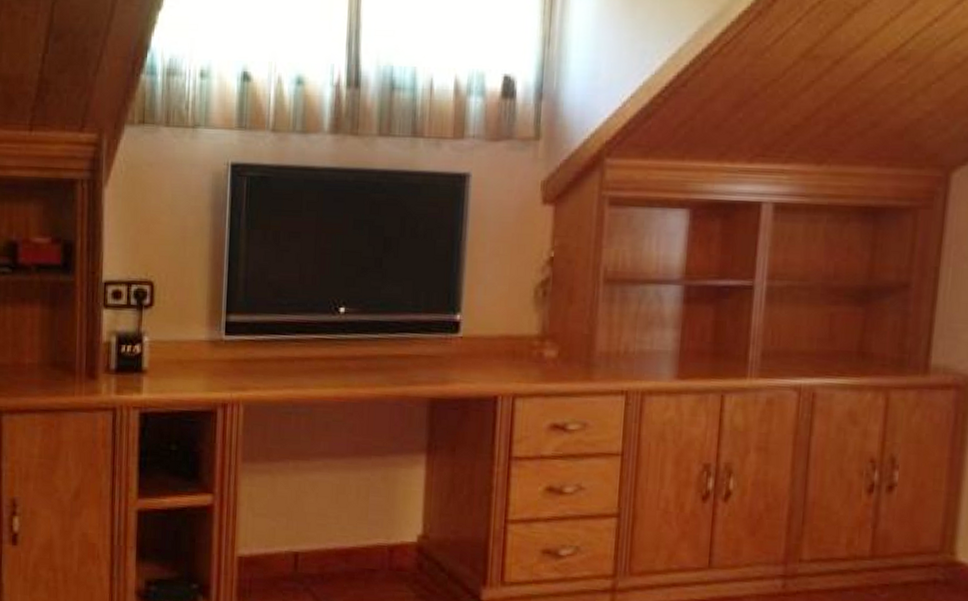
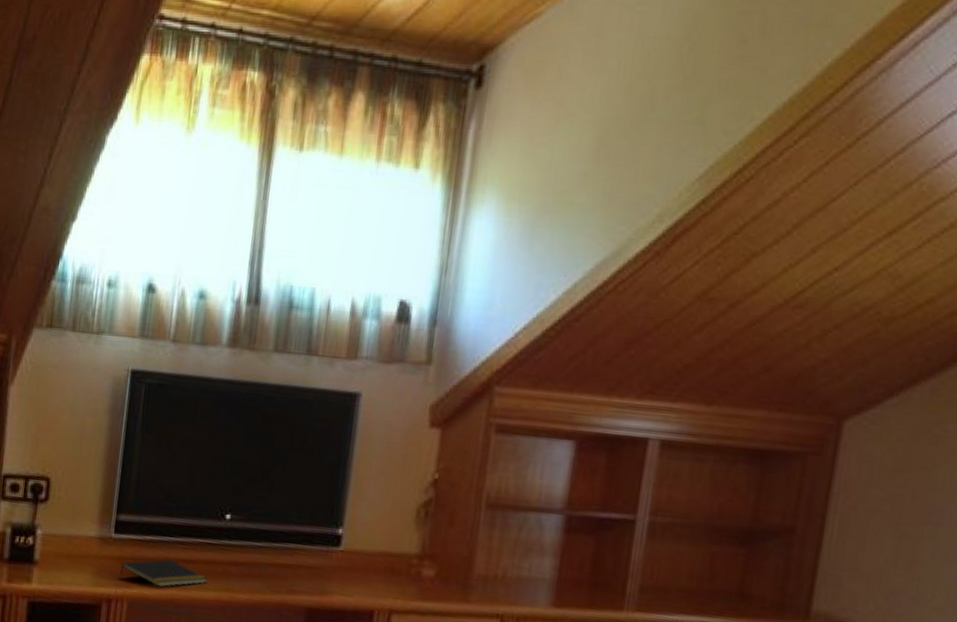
notepad: none [233,357,324,388] -> present [119,558,207,587]

